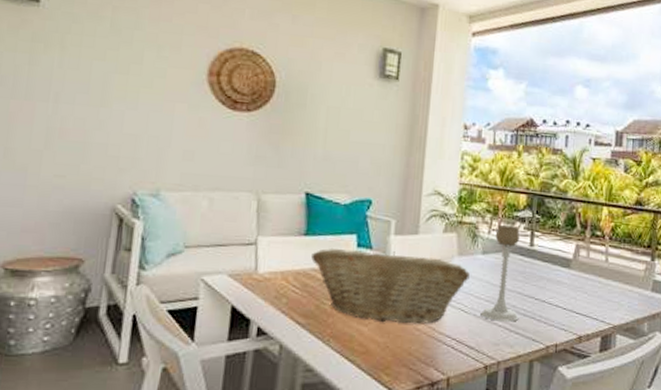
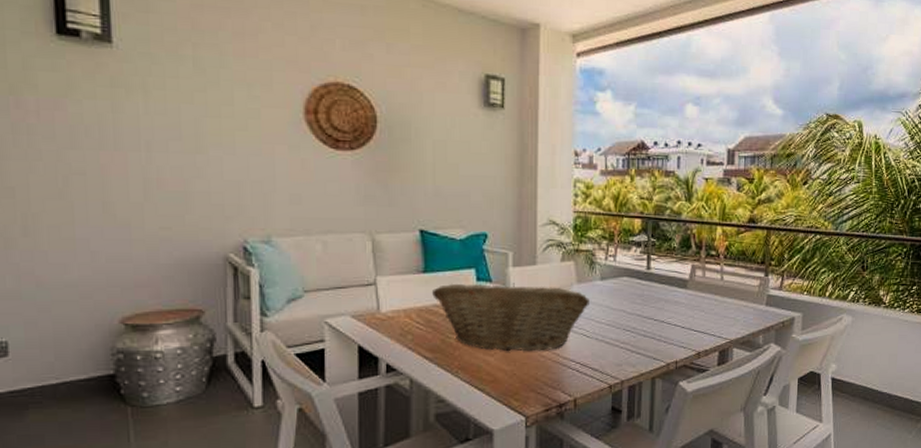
candle holder: present [480,224,520,322] -> none [602,250,640,343]

